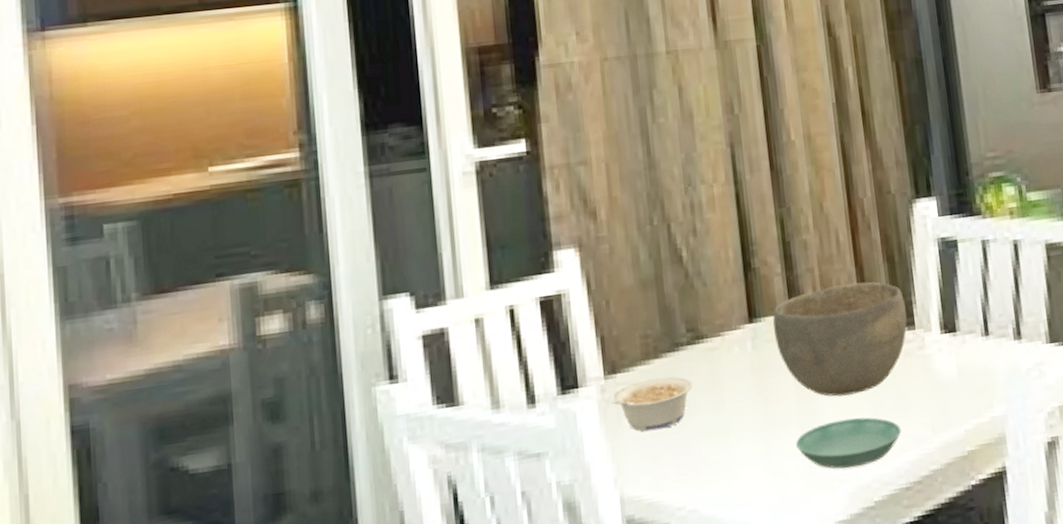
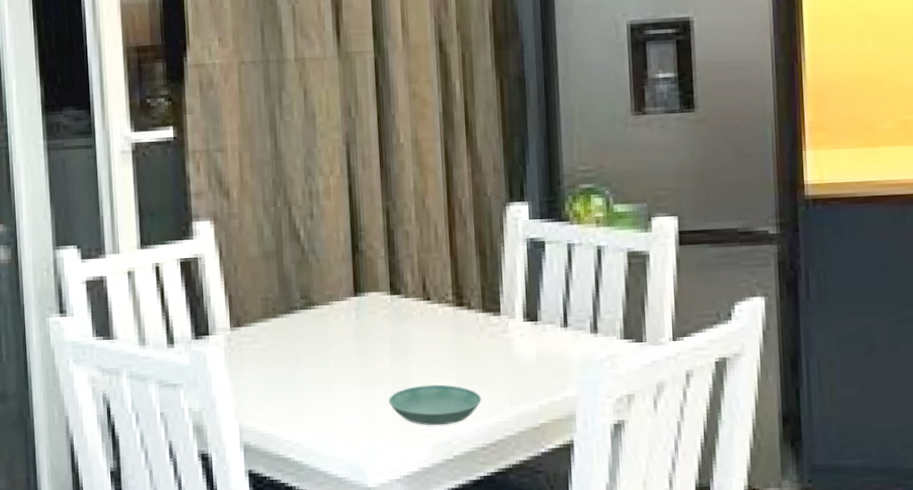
legume: present [612,376,693,431] -> none [236,333,304,376]
bowl: present [772,282,907,397] -> none [374,270,494,365]

